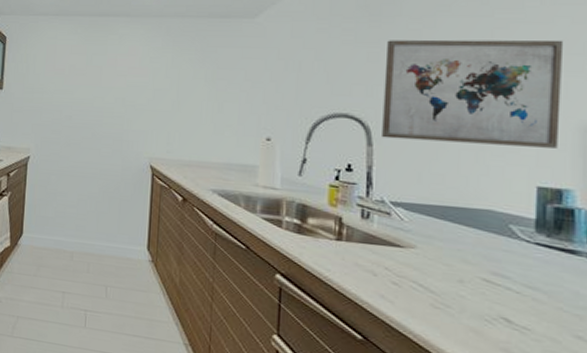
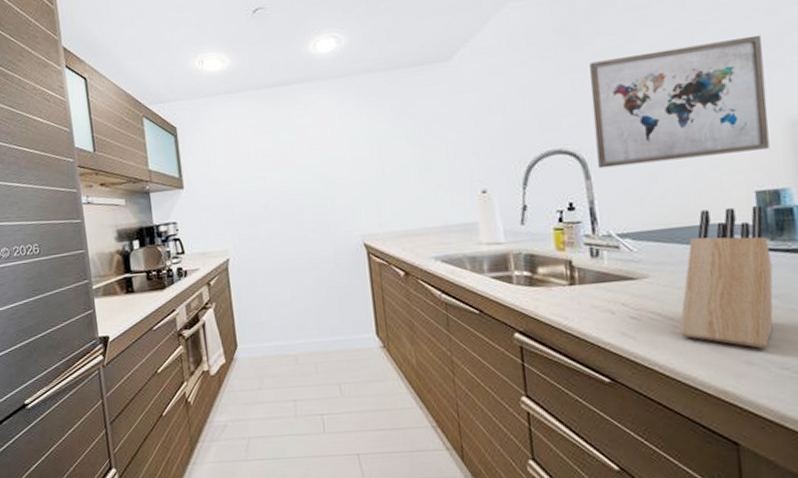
knife block: none [439,195,545,342] -> present [679,205,773,349]

